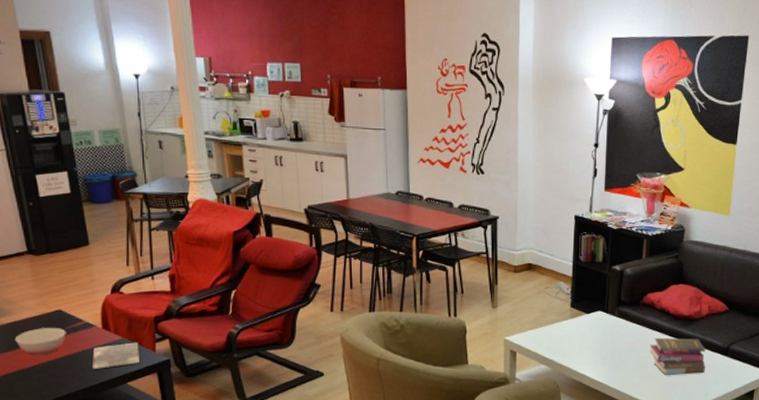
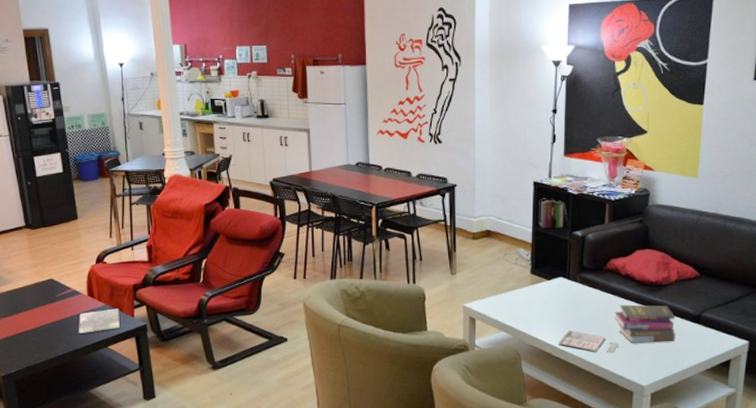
bowl: present [14,327,66,355] -> none [13,294,57,320]
magazine: none [596,362,654,385] -> present [559,330,620,353]

